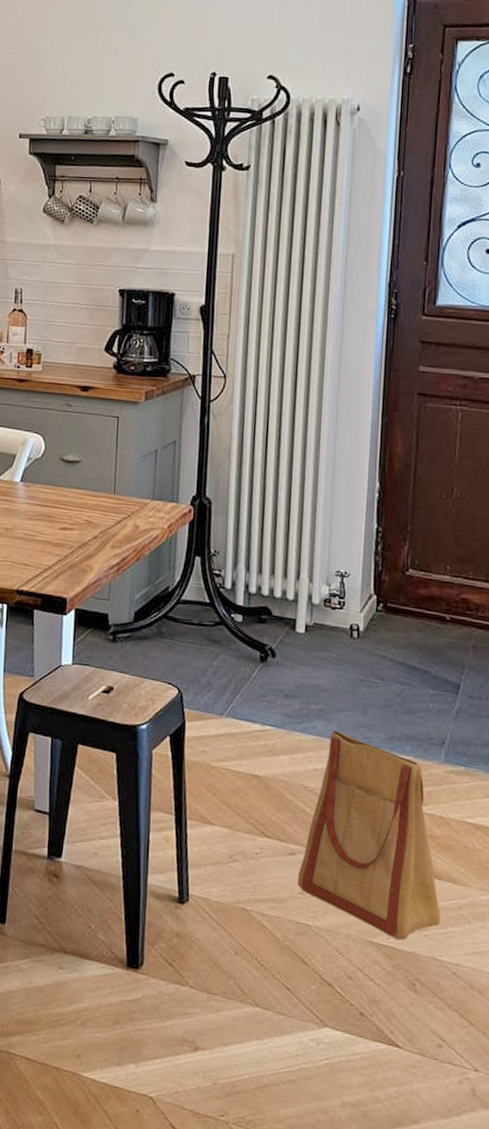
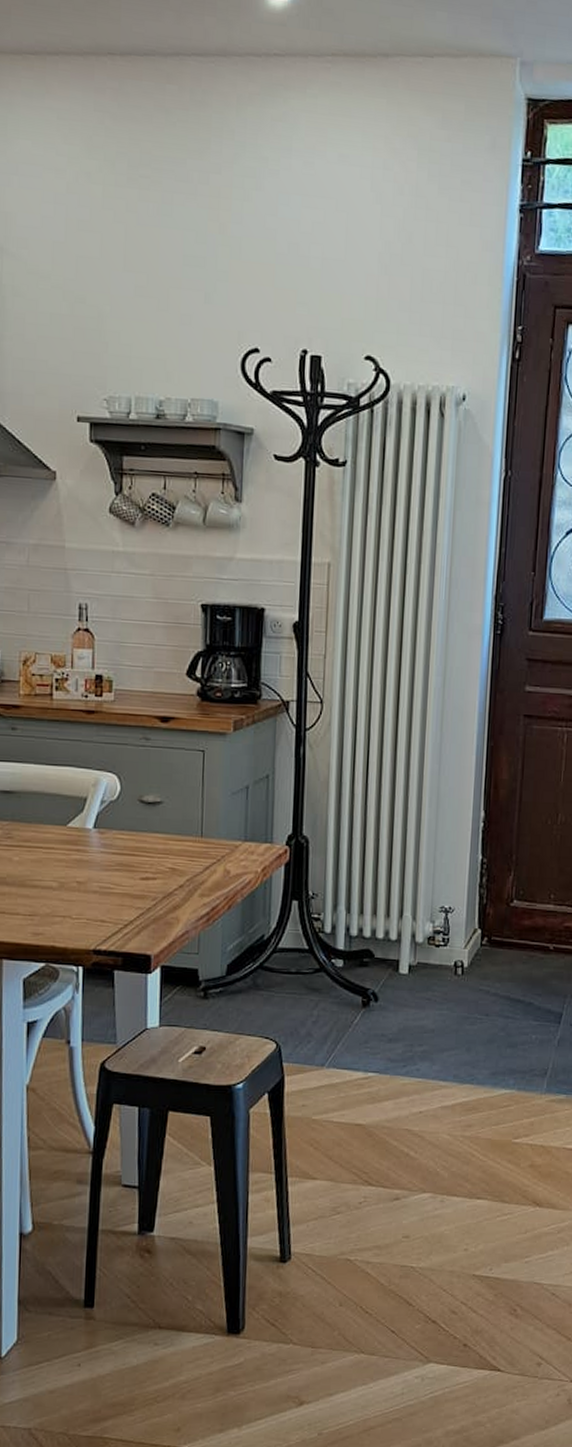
shopping bag: present [297,730,441,941] -> none [401,1071,542,1270]

